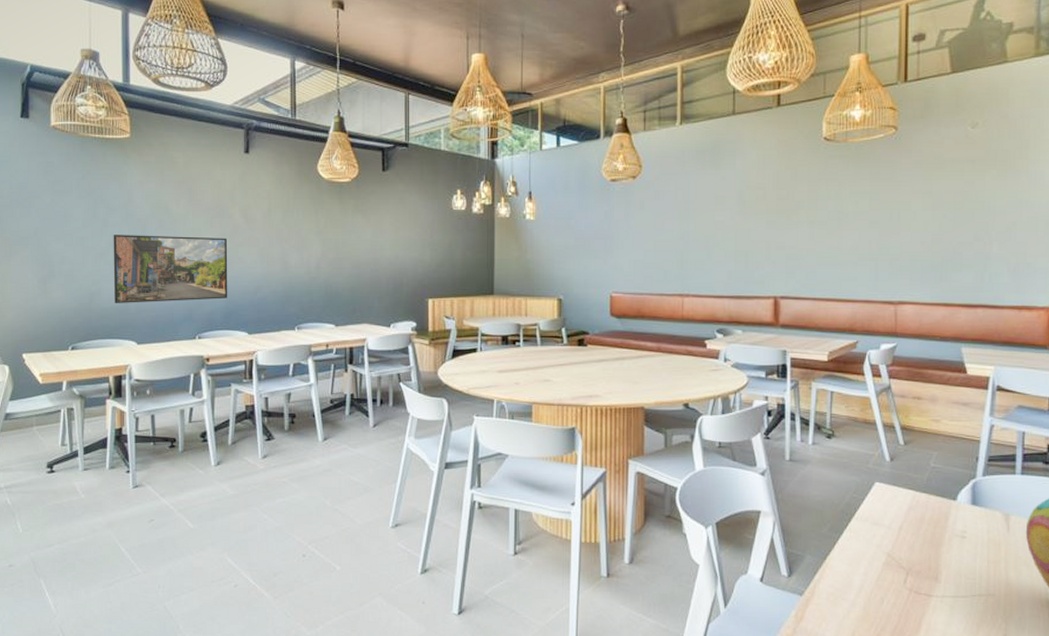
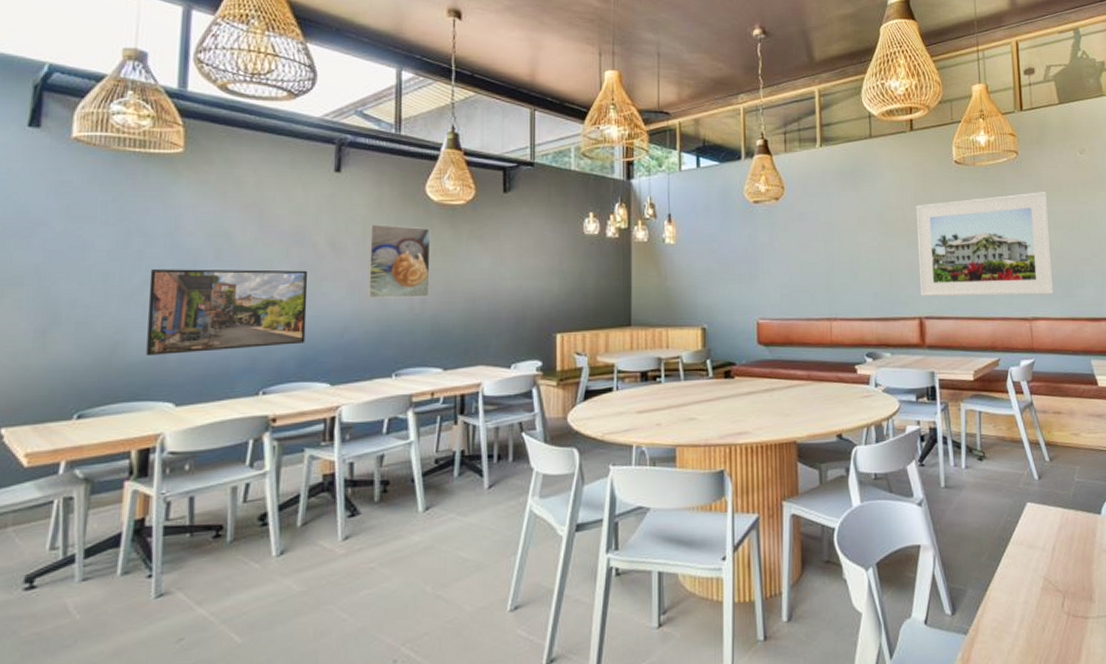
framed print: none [273,199,323,263] -> present [367,225,431,299]
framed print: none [776,170,928,278] -> present [916,192,1054,296]

